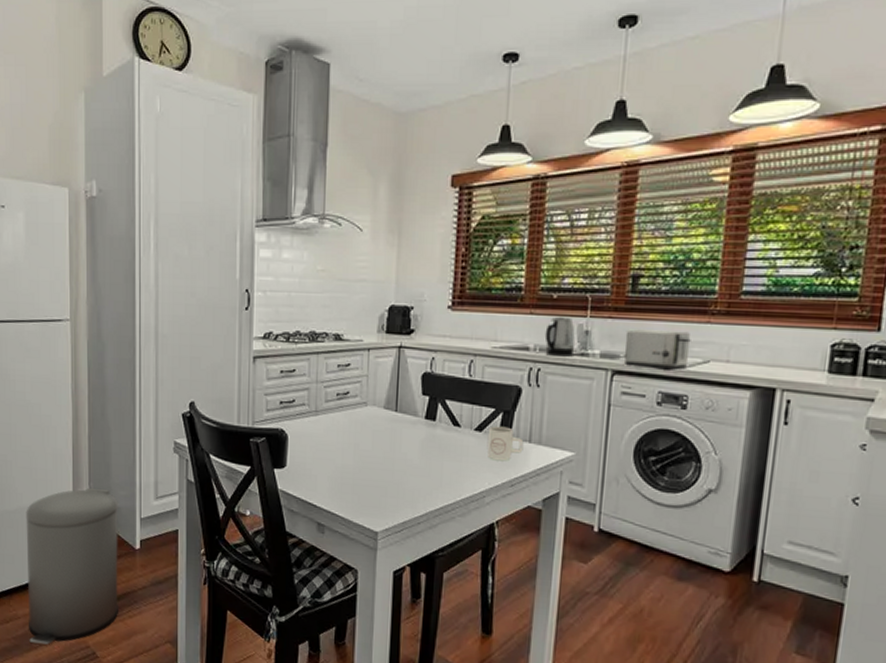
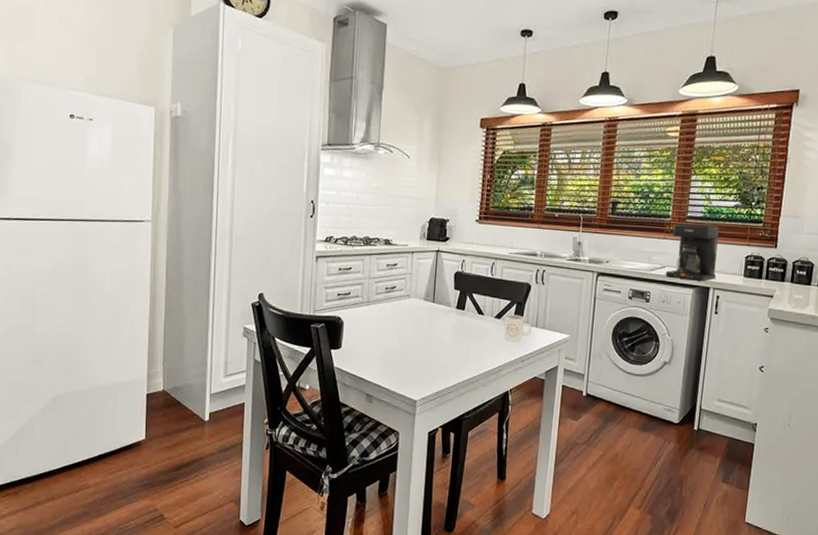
pedal bin: present [26,488,118,646] -> none [98,368,190,511]
kettle: present [544,316,575,357] -> none [548,230,571,262]
toaster: present [624,329,691,370] -> none [605,241,653,273]
coffee maker: none [709,301,791,380] -> present [665,223,719,281]

